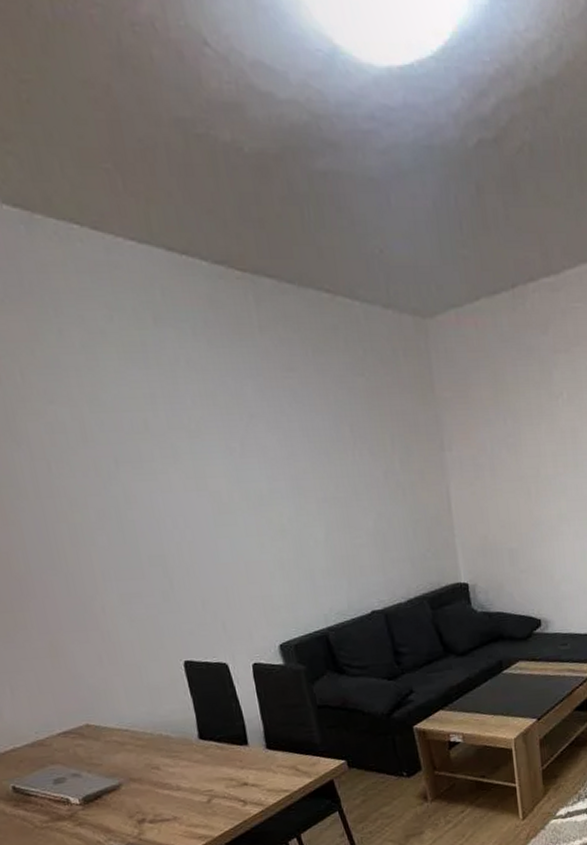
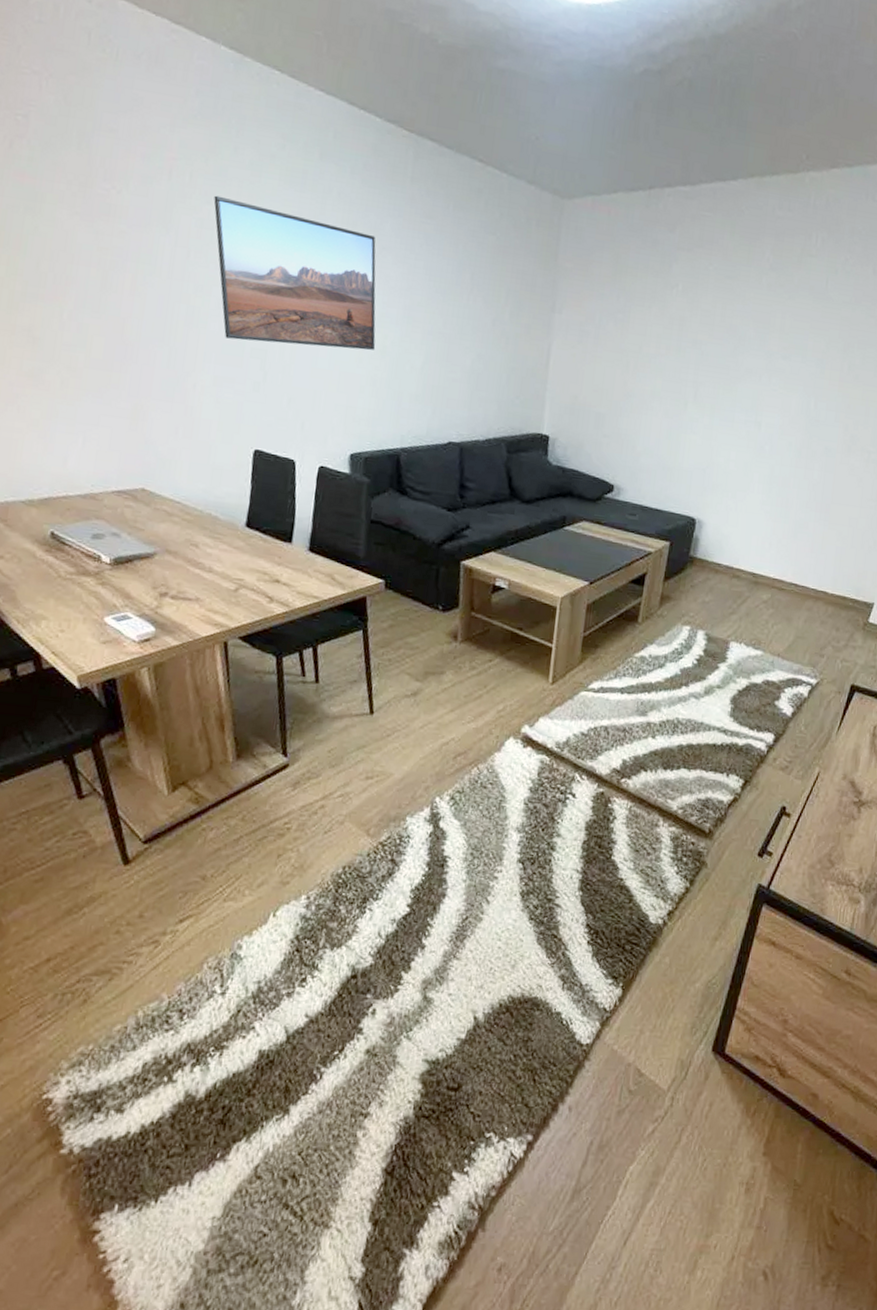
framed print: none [55,392,274,551] -> present [214,195,376,350]

